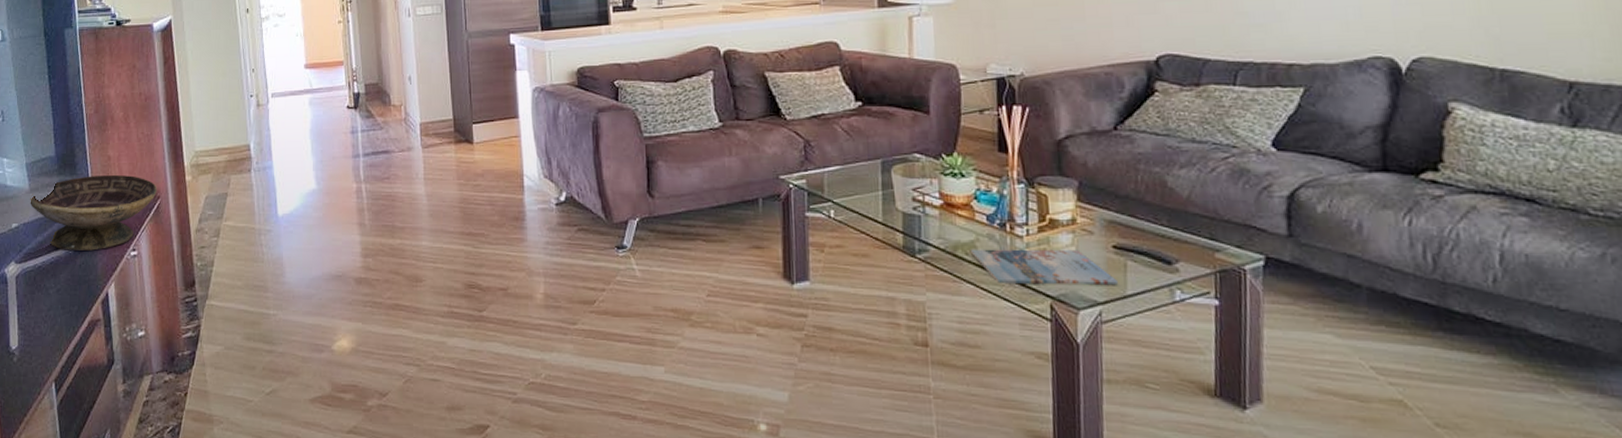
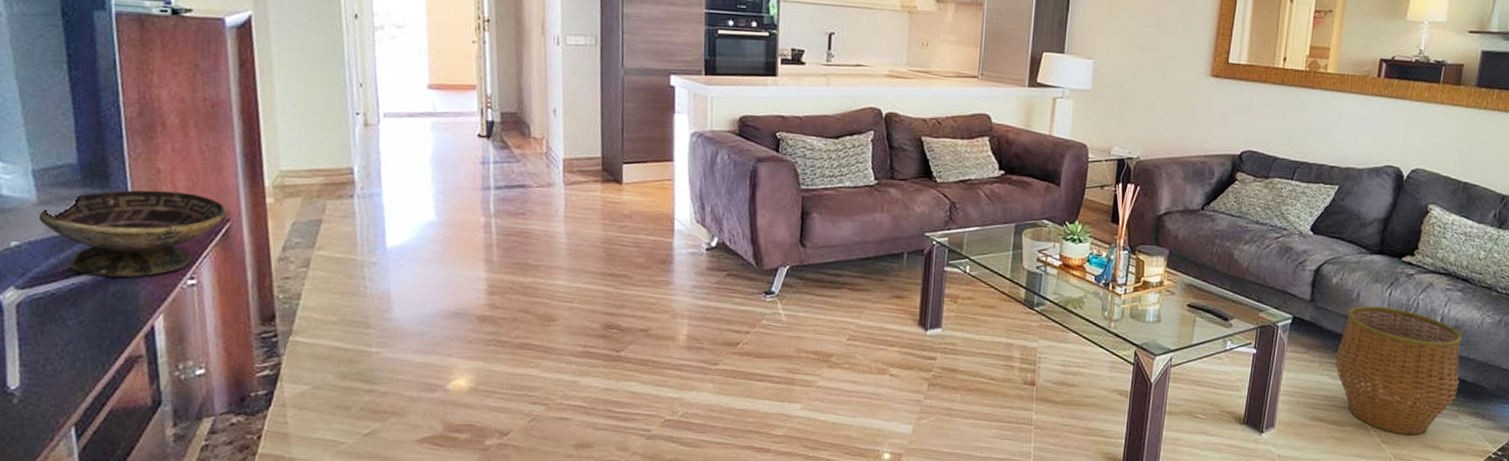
magazine: present [971,249,1119,285] -> none [1079,304,1188,336]
basket: none [1338,240,1550,417] -> present [1335,305,1464,436]

